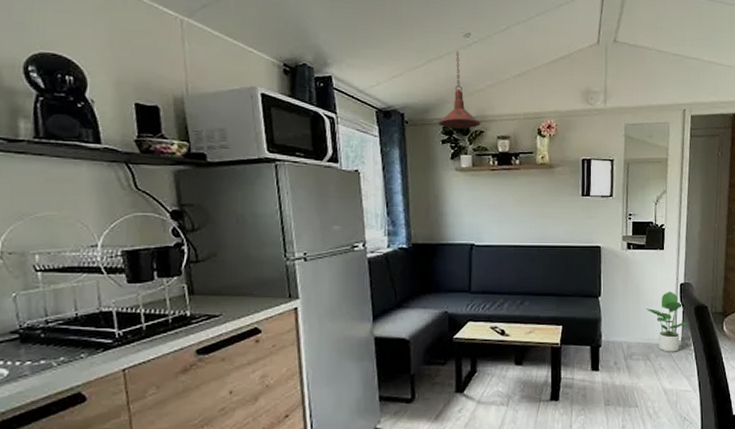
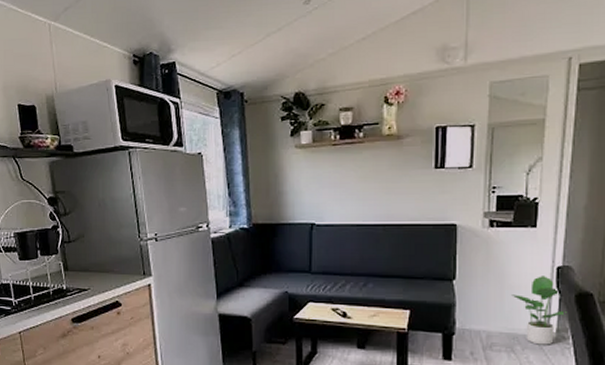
pendant light: present [438,52,481,129] -> none [277,21,321,104]

